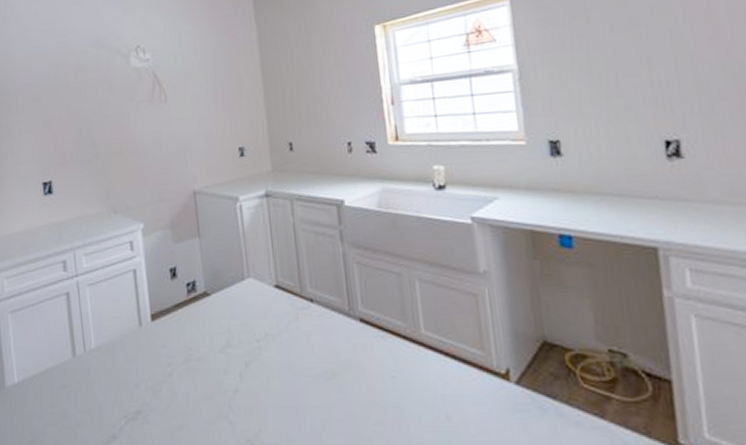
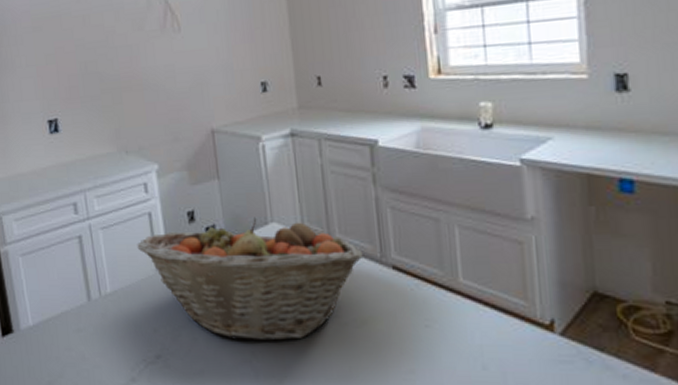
fruit basket: none [121,273,333,394] -> present [137,217,363,341]

